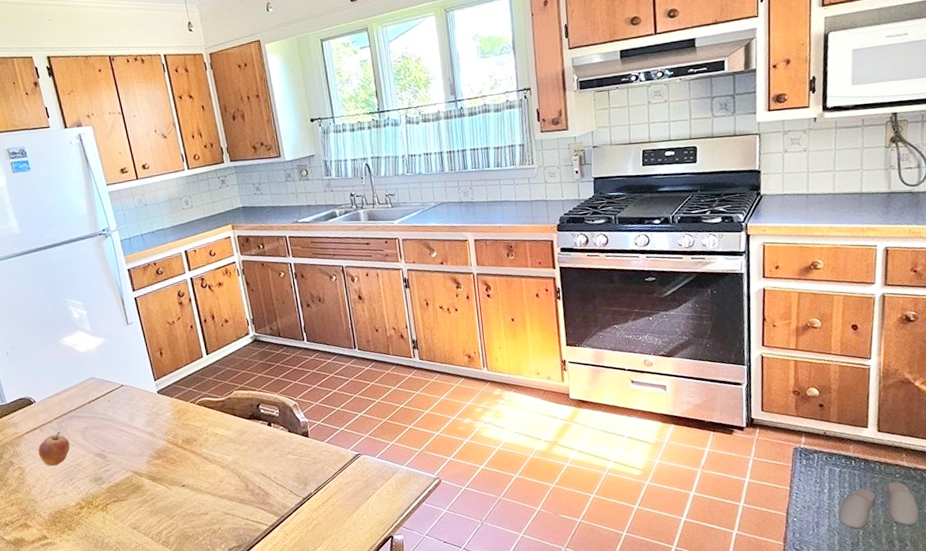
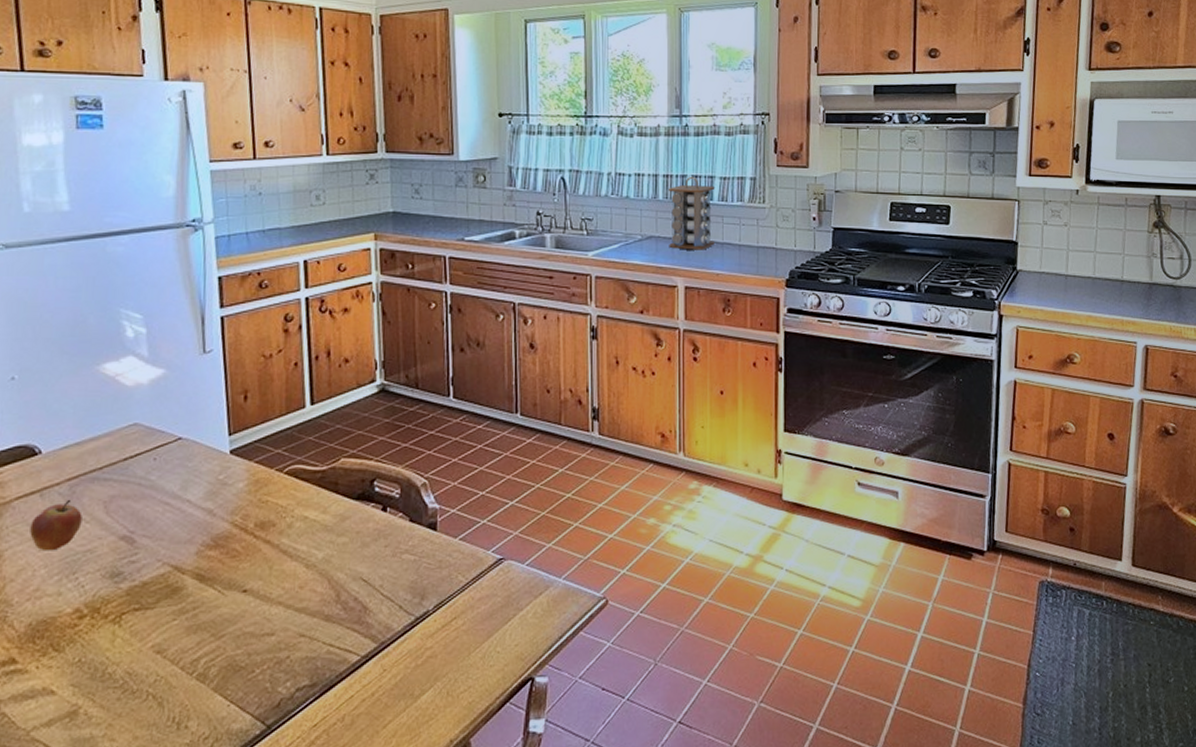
spice rack: none [452,149,495,211] -> present [669,176,715,250]
slippers: present [838,482,919,530] -> none [1086,630,1175,690]

